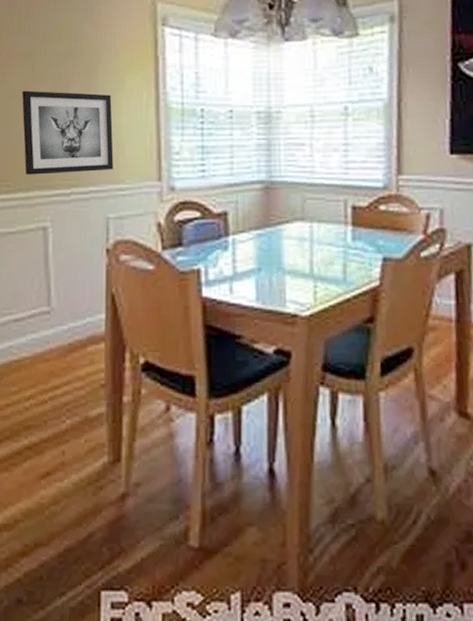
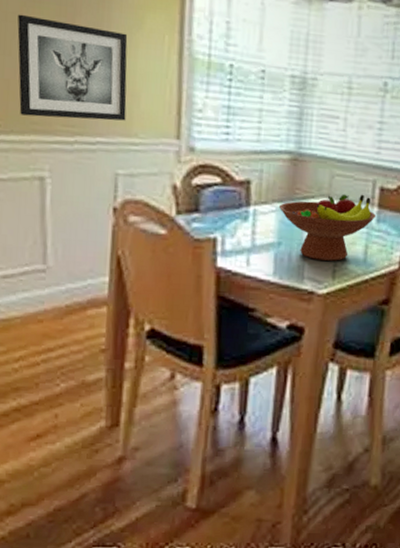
fruit bowl: none [256,214,351,282] -> present [279,194,377,261]

